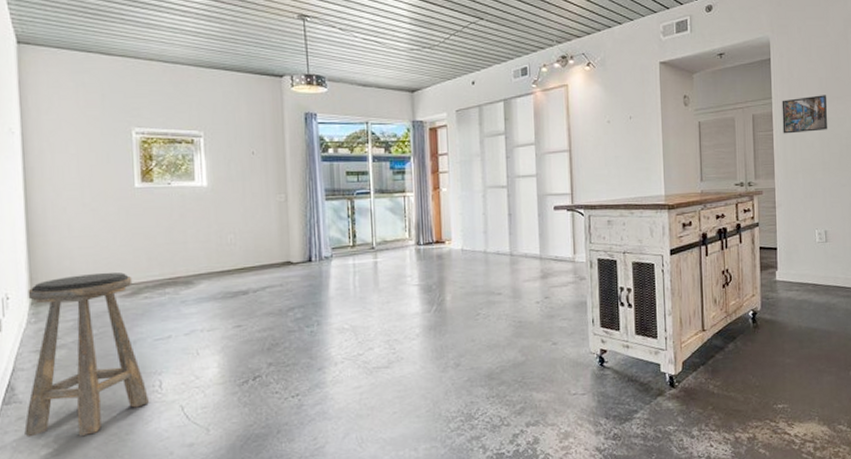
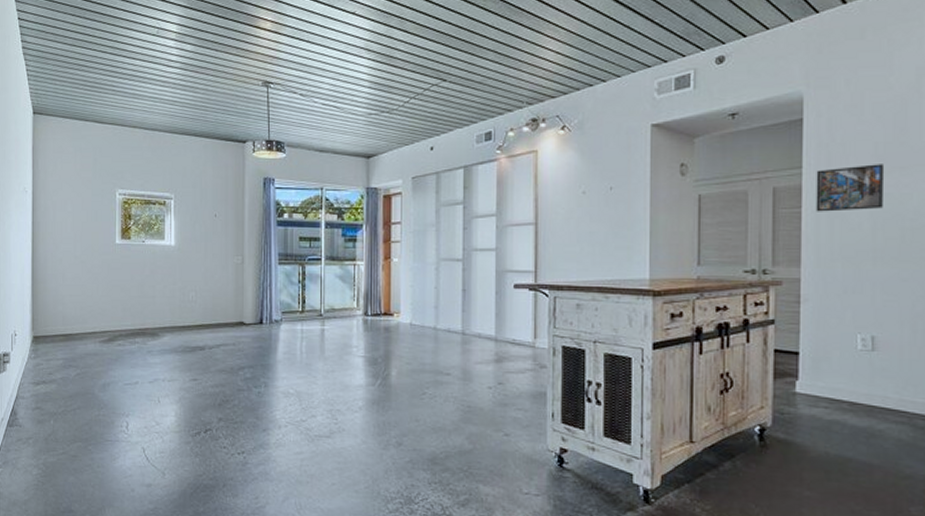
stool: present [24,272,149,438] -> none [22,318,117,464]

